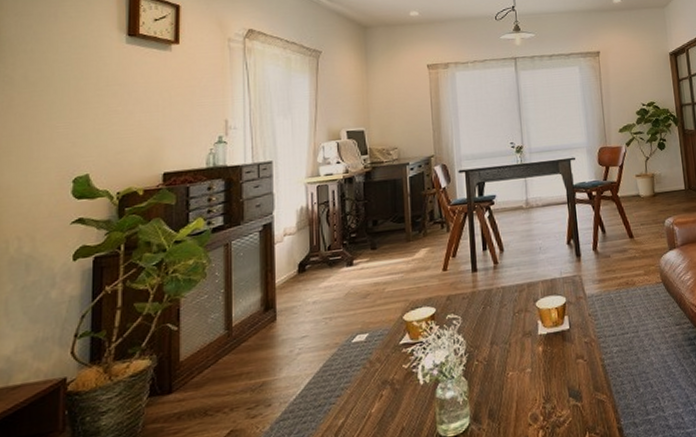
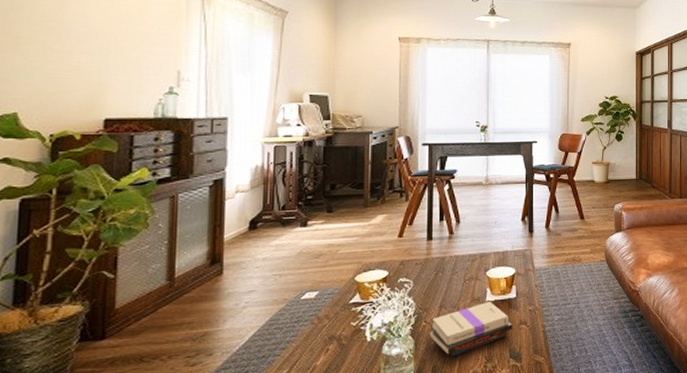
books: none [483,334,570,398] -> present [429,301,513,357]

